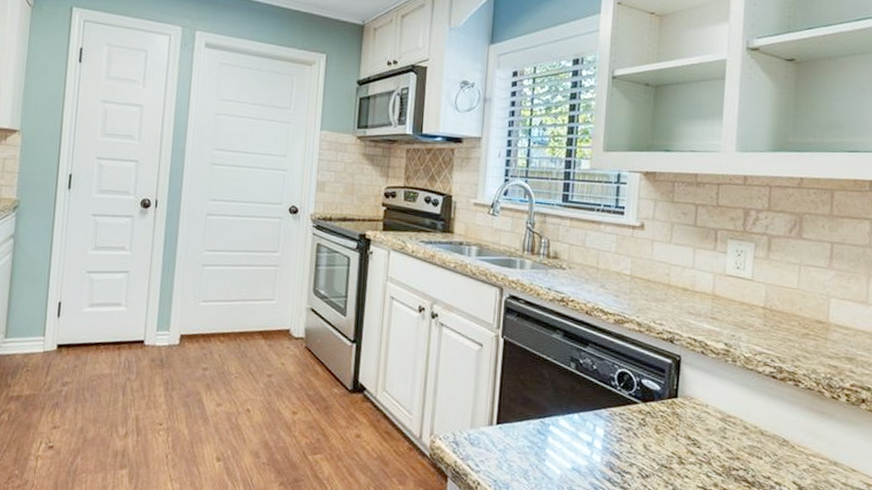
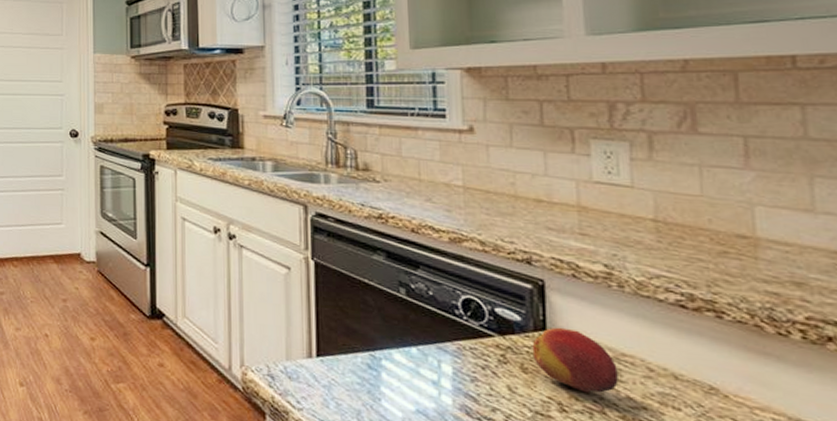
fruit: none [665,395,724,448] -> present [532,327,619,393]

